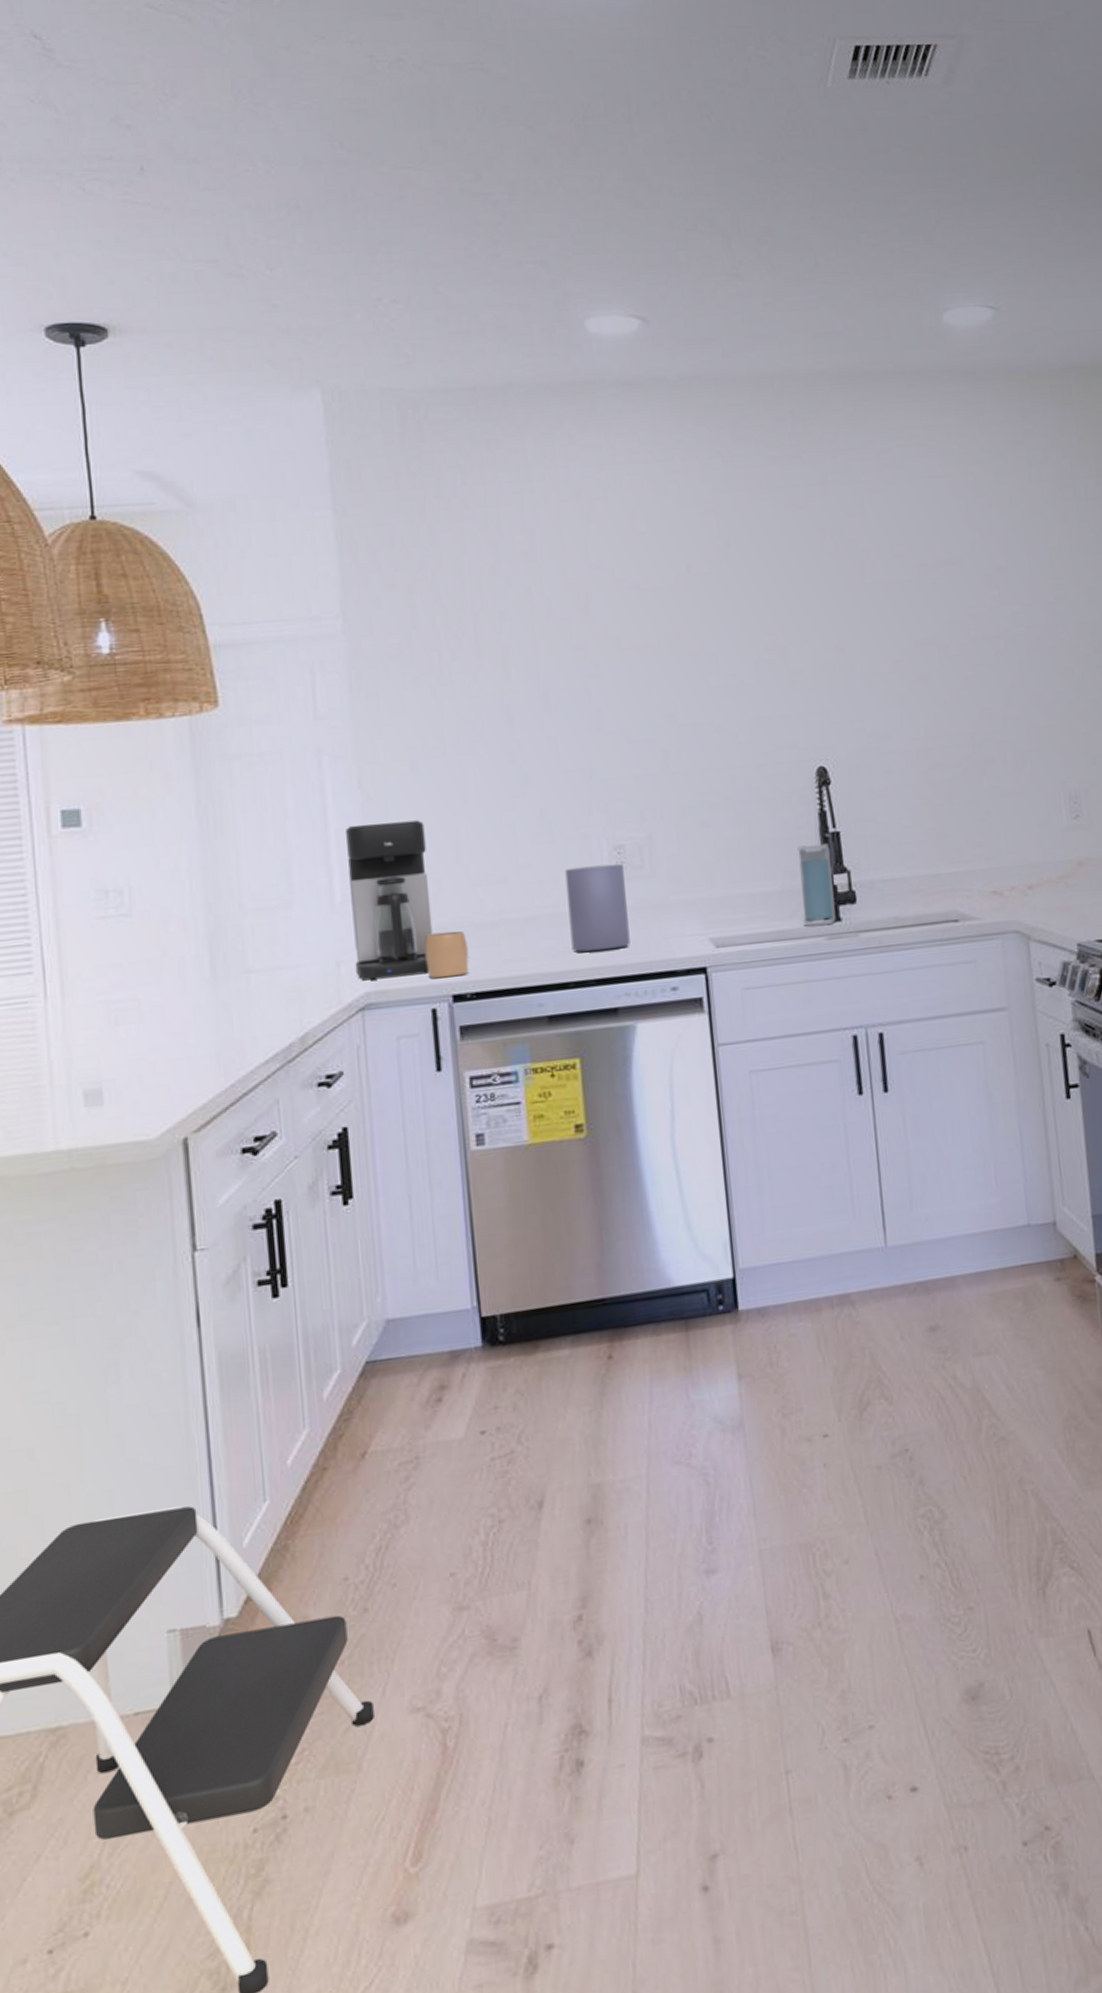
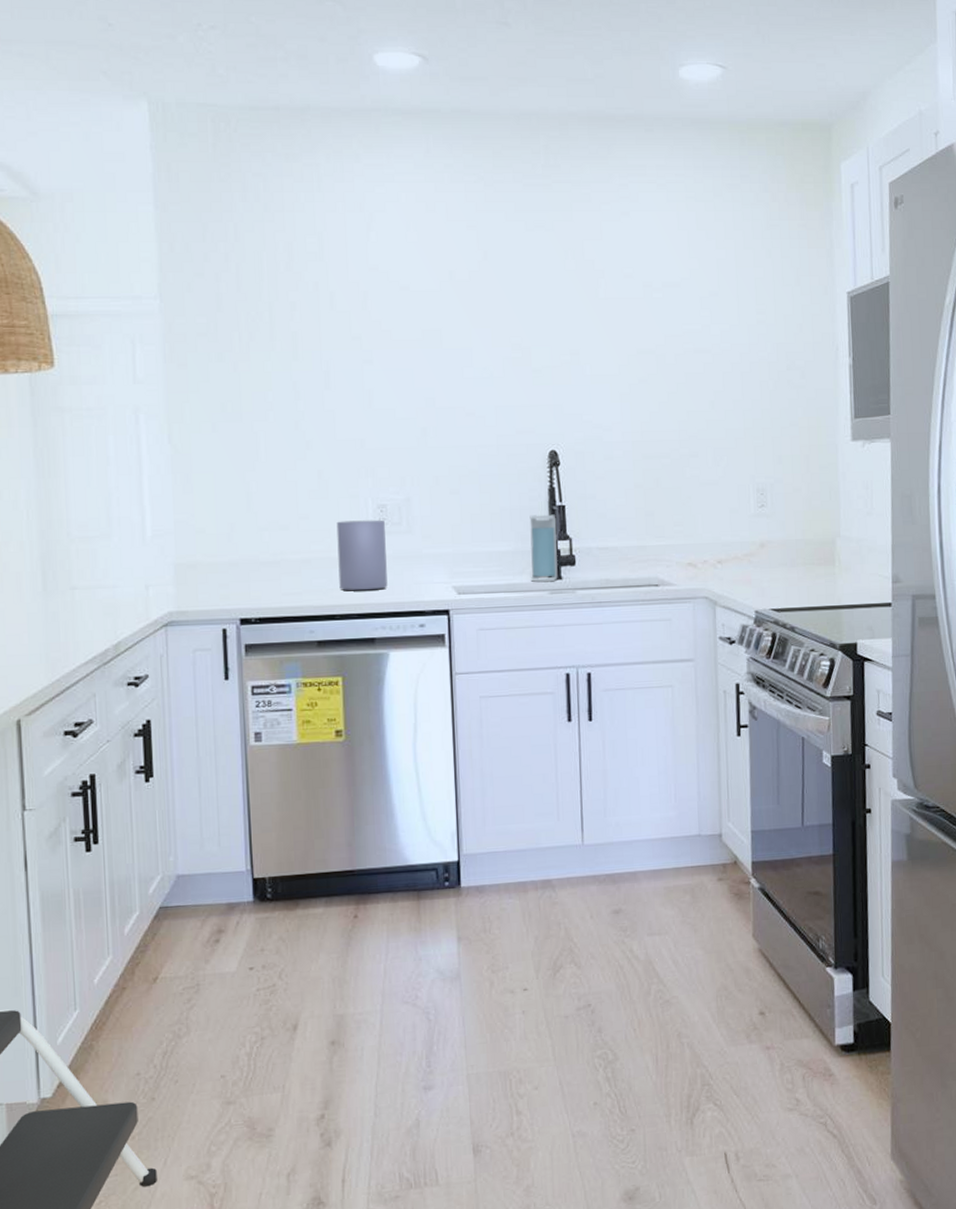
coffee maker: present [346,820,433,980] -> none [157,473,226,602]
mug: present [424,930,469,979] -> none [218,566,255,605]

